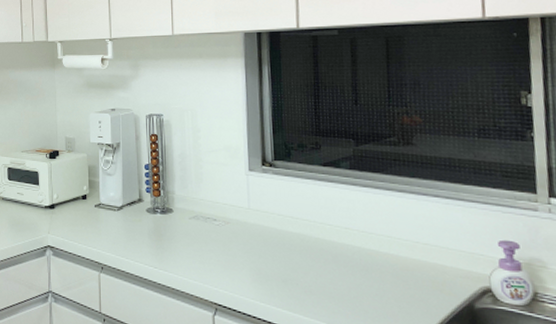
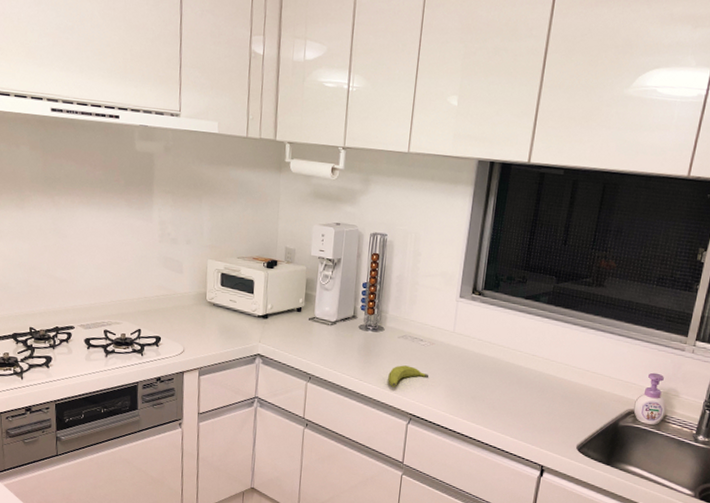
fruit: none [184,248,229,275] -> present [388,365,428,388]

